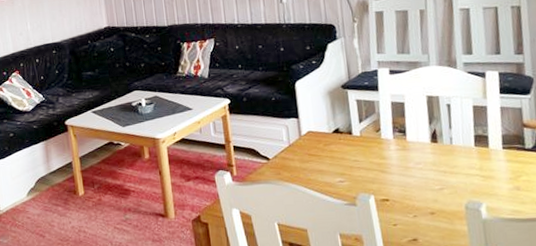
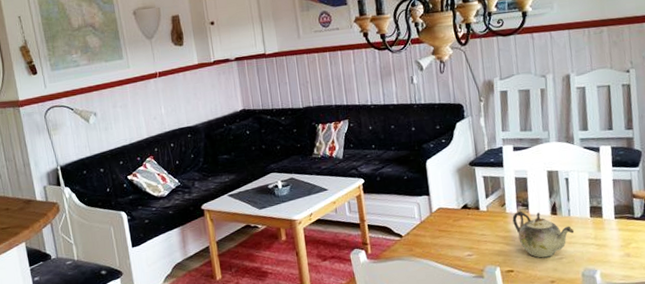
teapot: none [388,137,457,188] -> present [512,211,575,258]

